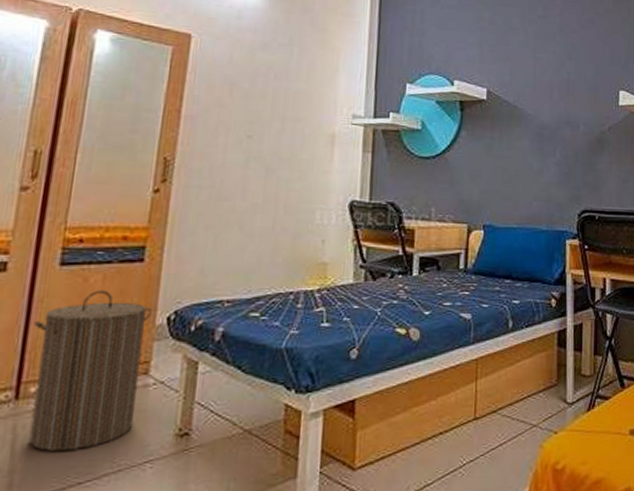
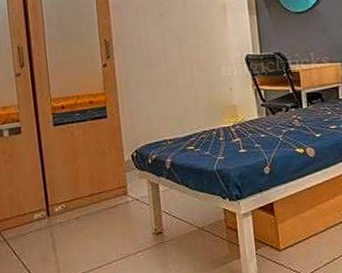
laundry hamper: present [29,290,153,452] -> none [47,140,125,248]

